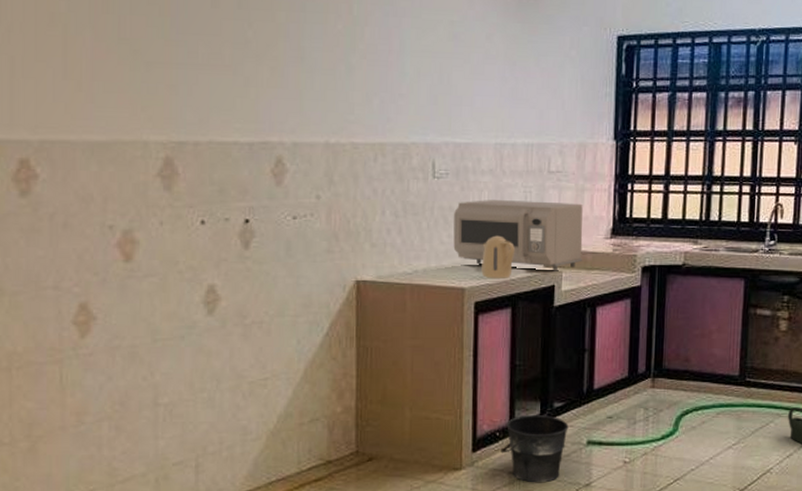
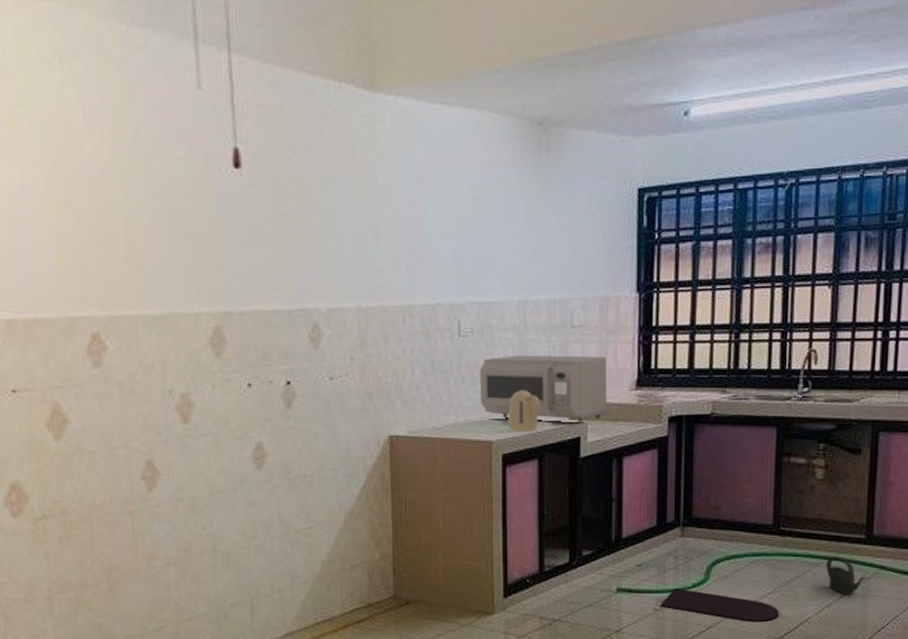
bucket: present [501,415,569,483] -> none [531,563,598,628]
door mat: none [630,439,743,473] -> present [660,587,779,622]

